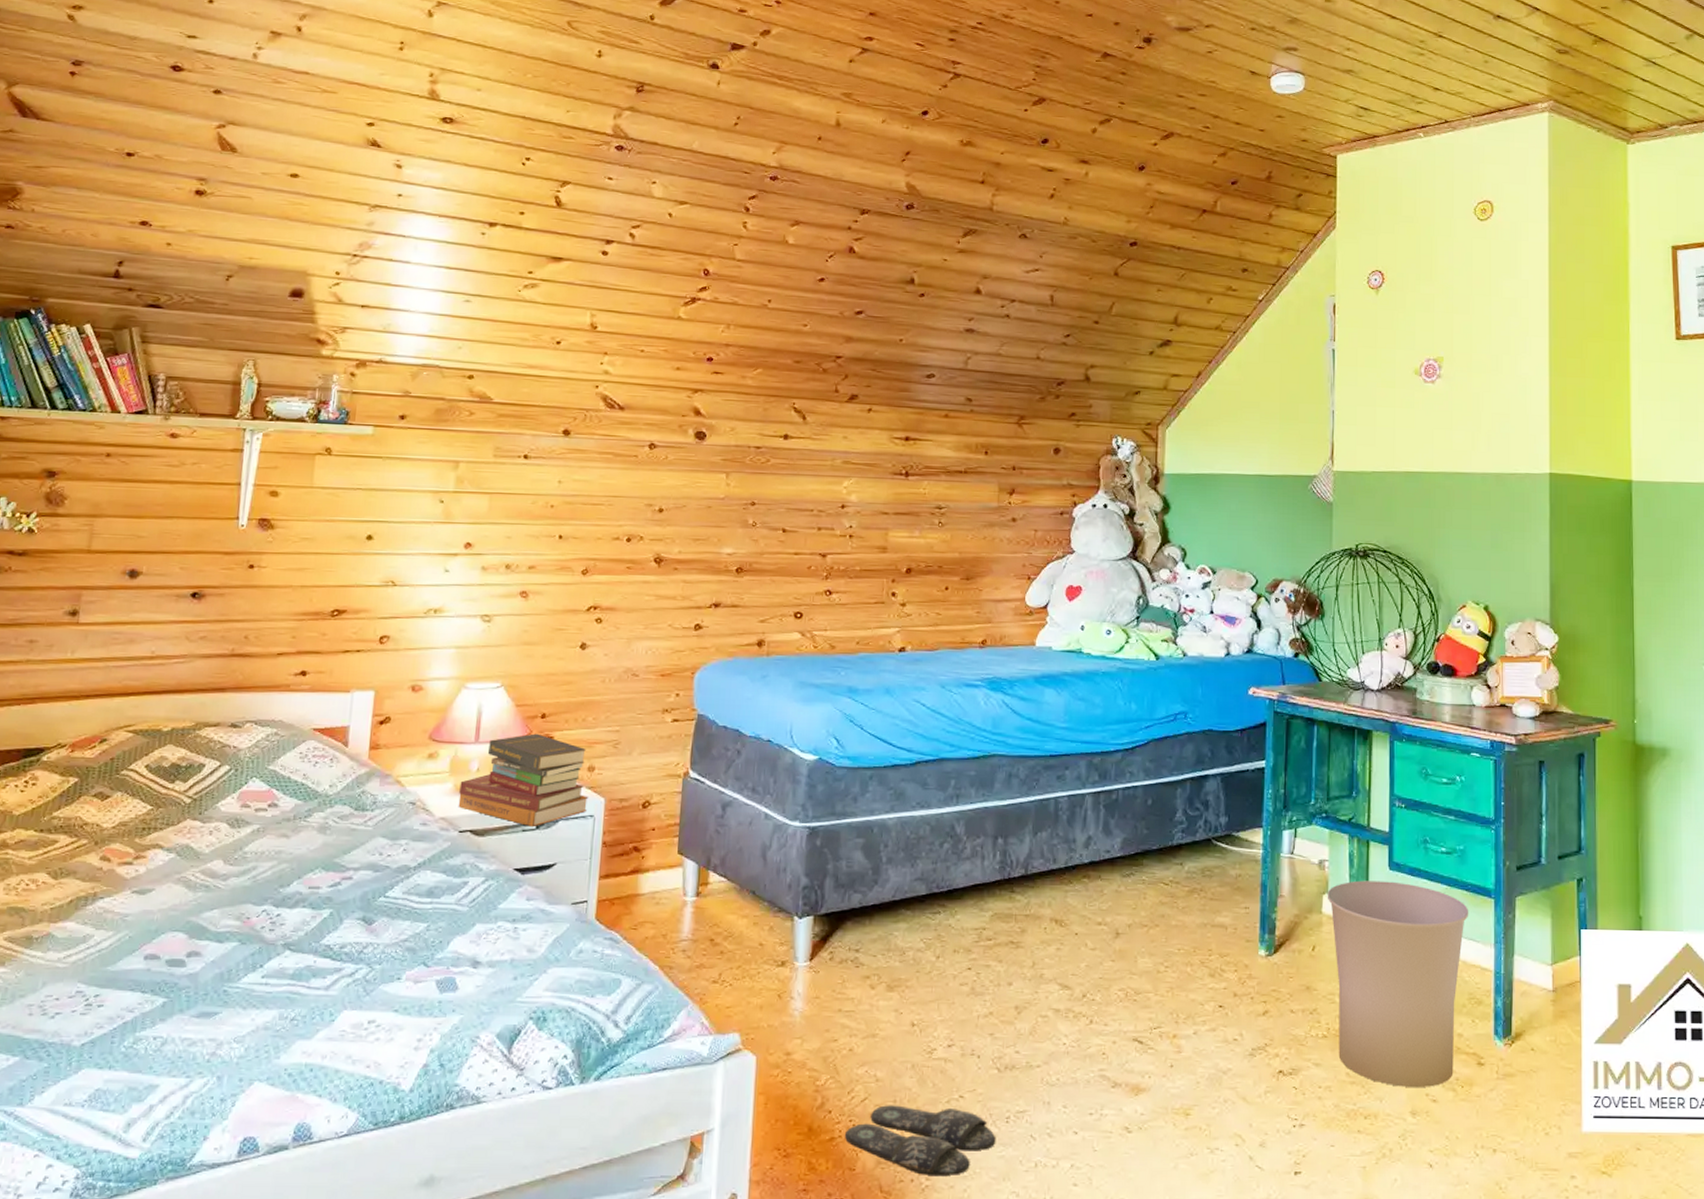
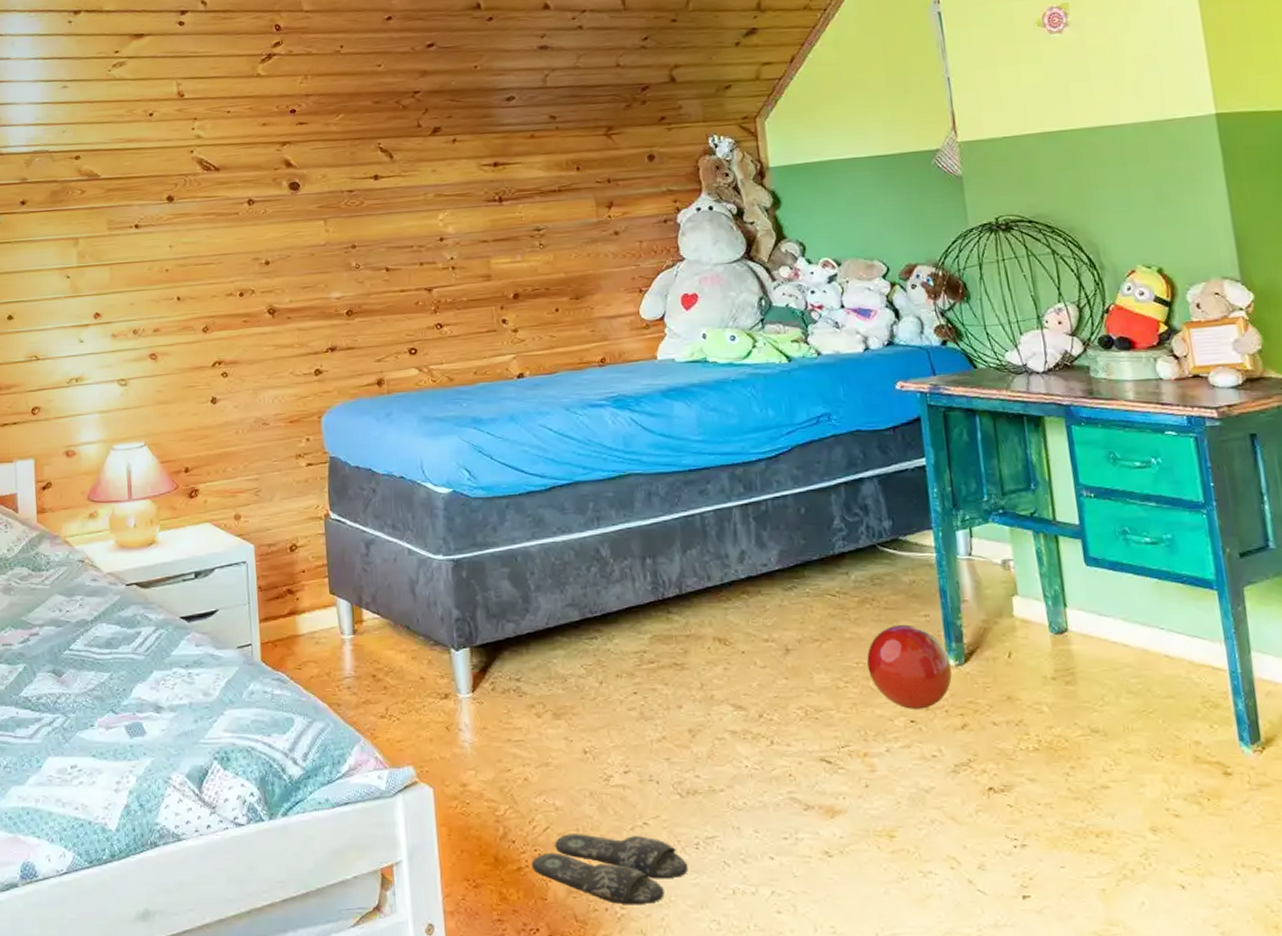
books: present [458,733,589,828] -> none [121,487,239,577]
ball: none [1188,915,1261,995] -> present [867,624,952,709]
waste bin: present [1327,880,1469,1087] -> none [1016,578,1196,801]

